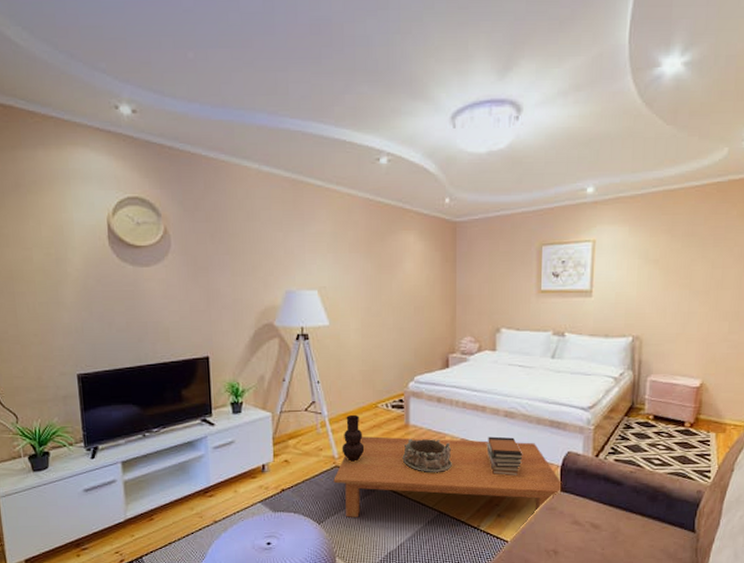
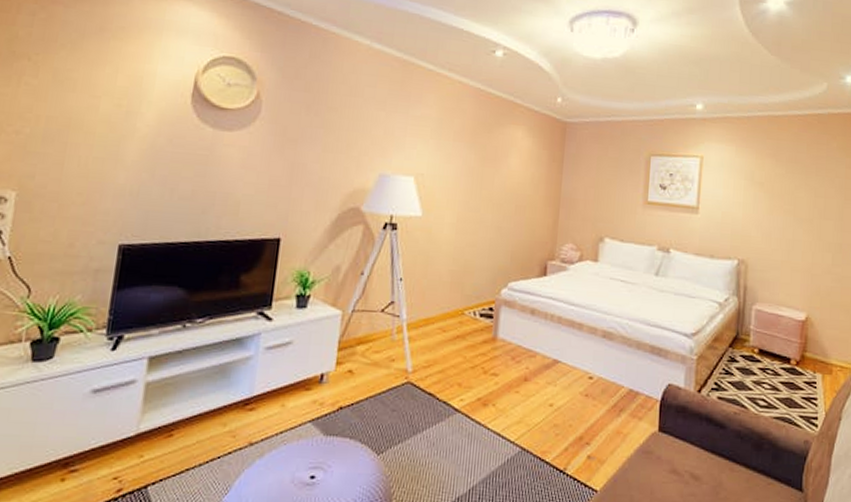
coffee table: present [333,436,563,517] -> none [402,348,662,455]
vase: present [342,414,365,462] -> none [417,320,444,378]
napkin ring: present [402,438,453,473] -> none [485,354,542,400]
book stack: present [486,436,523,477] -> none [580,359,620,410]

